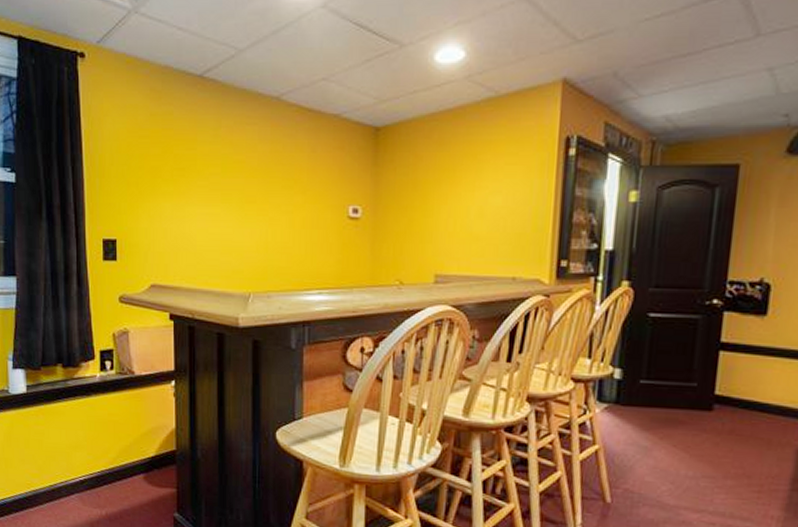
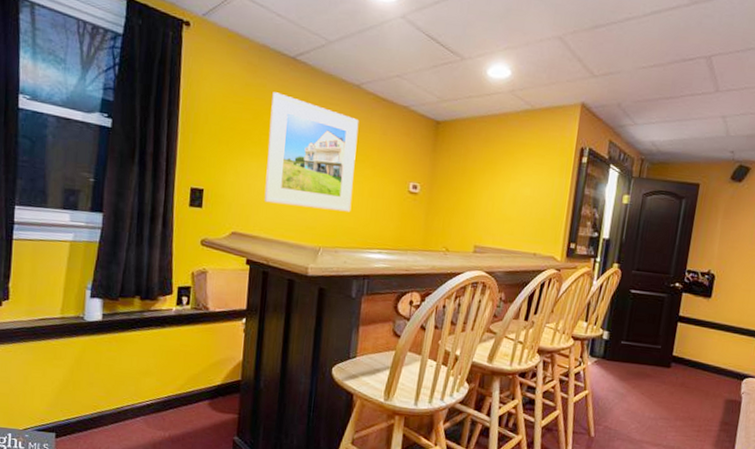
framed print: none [181,119,282,249] -> present [264,92,359,212]

